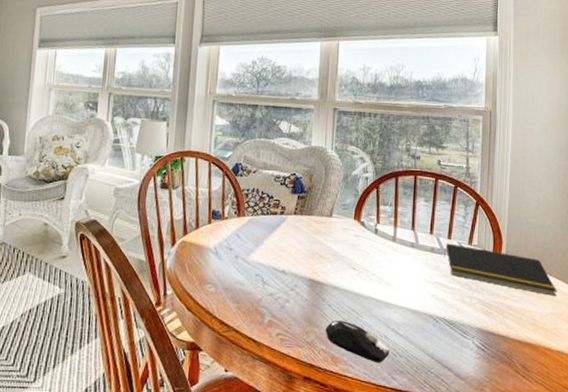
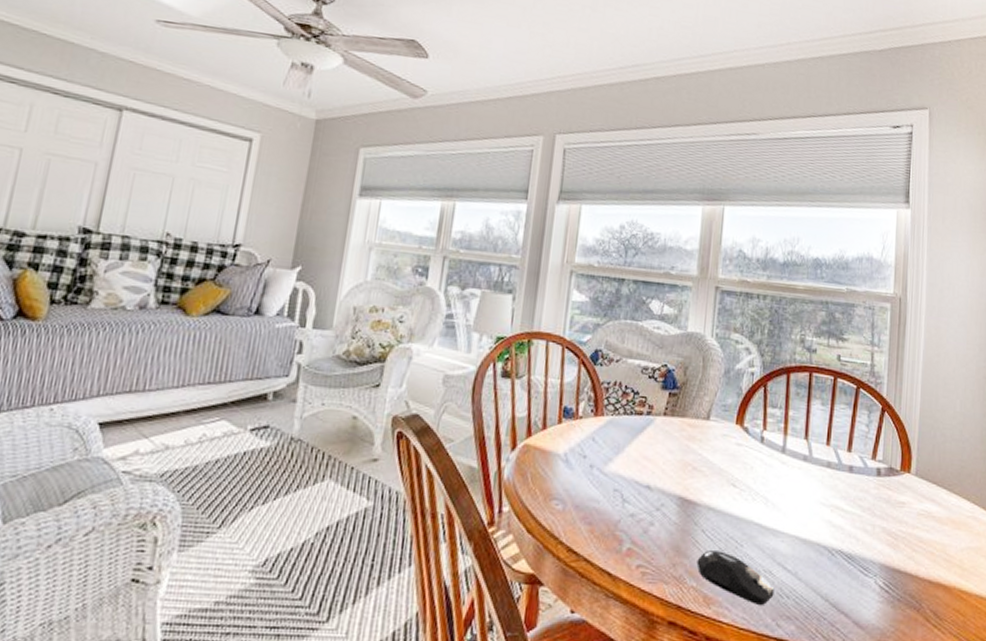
notepad: present [444,243,557,297] -> none [843,457,975,527]

